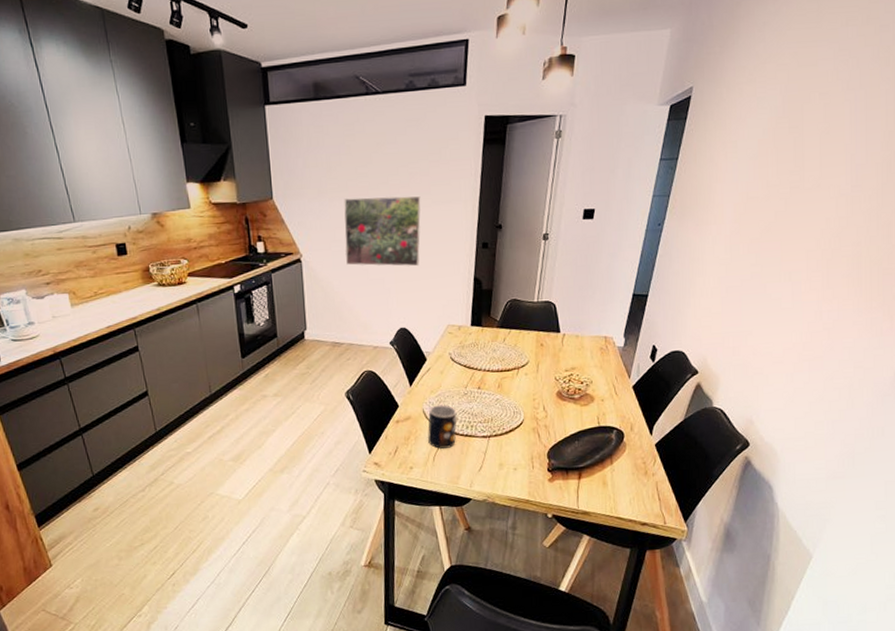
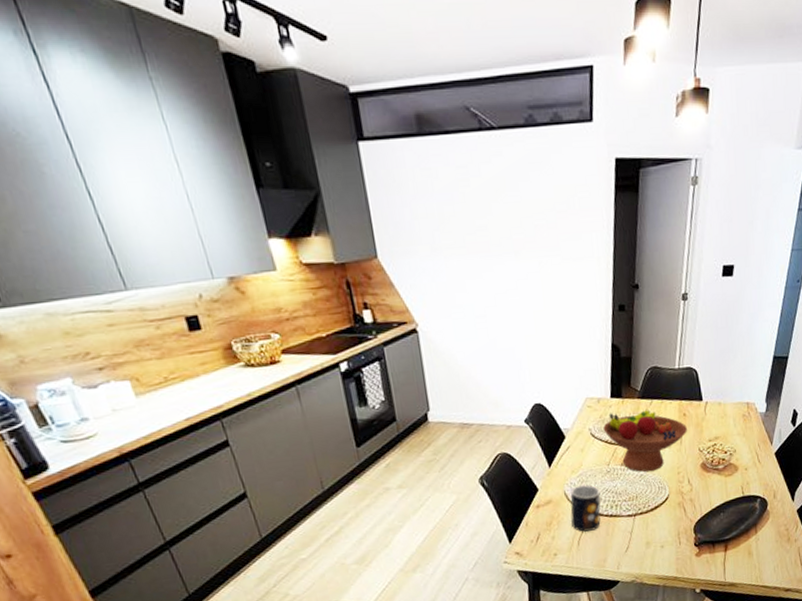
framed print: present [344,196,421,267] -> none [462,252,552,335]
fruit bowl: none [462,339,544,397] -> present [603,410,687,472]

